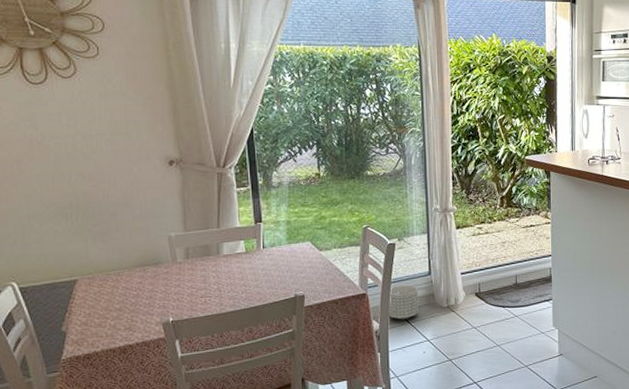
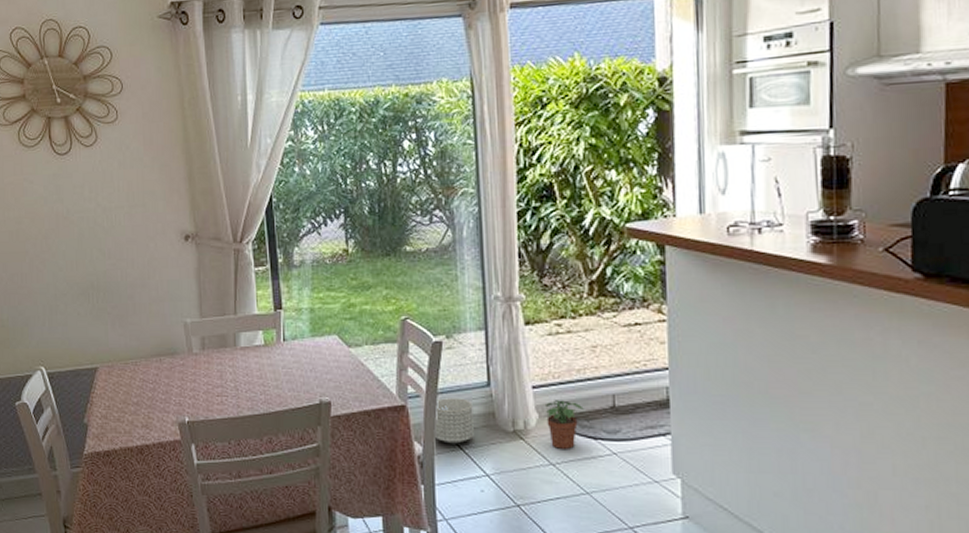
potted plant: none [469,281,496,316] -> present [544,400,584,449]

